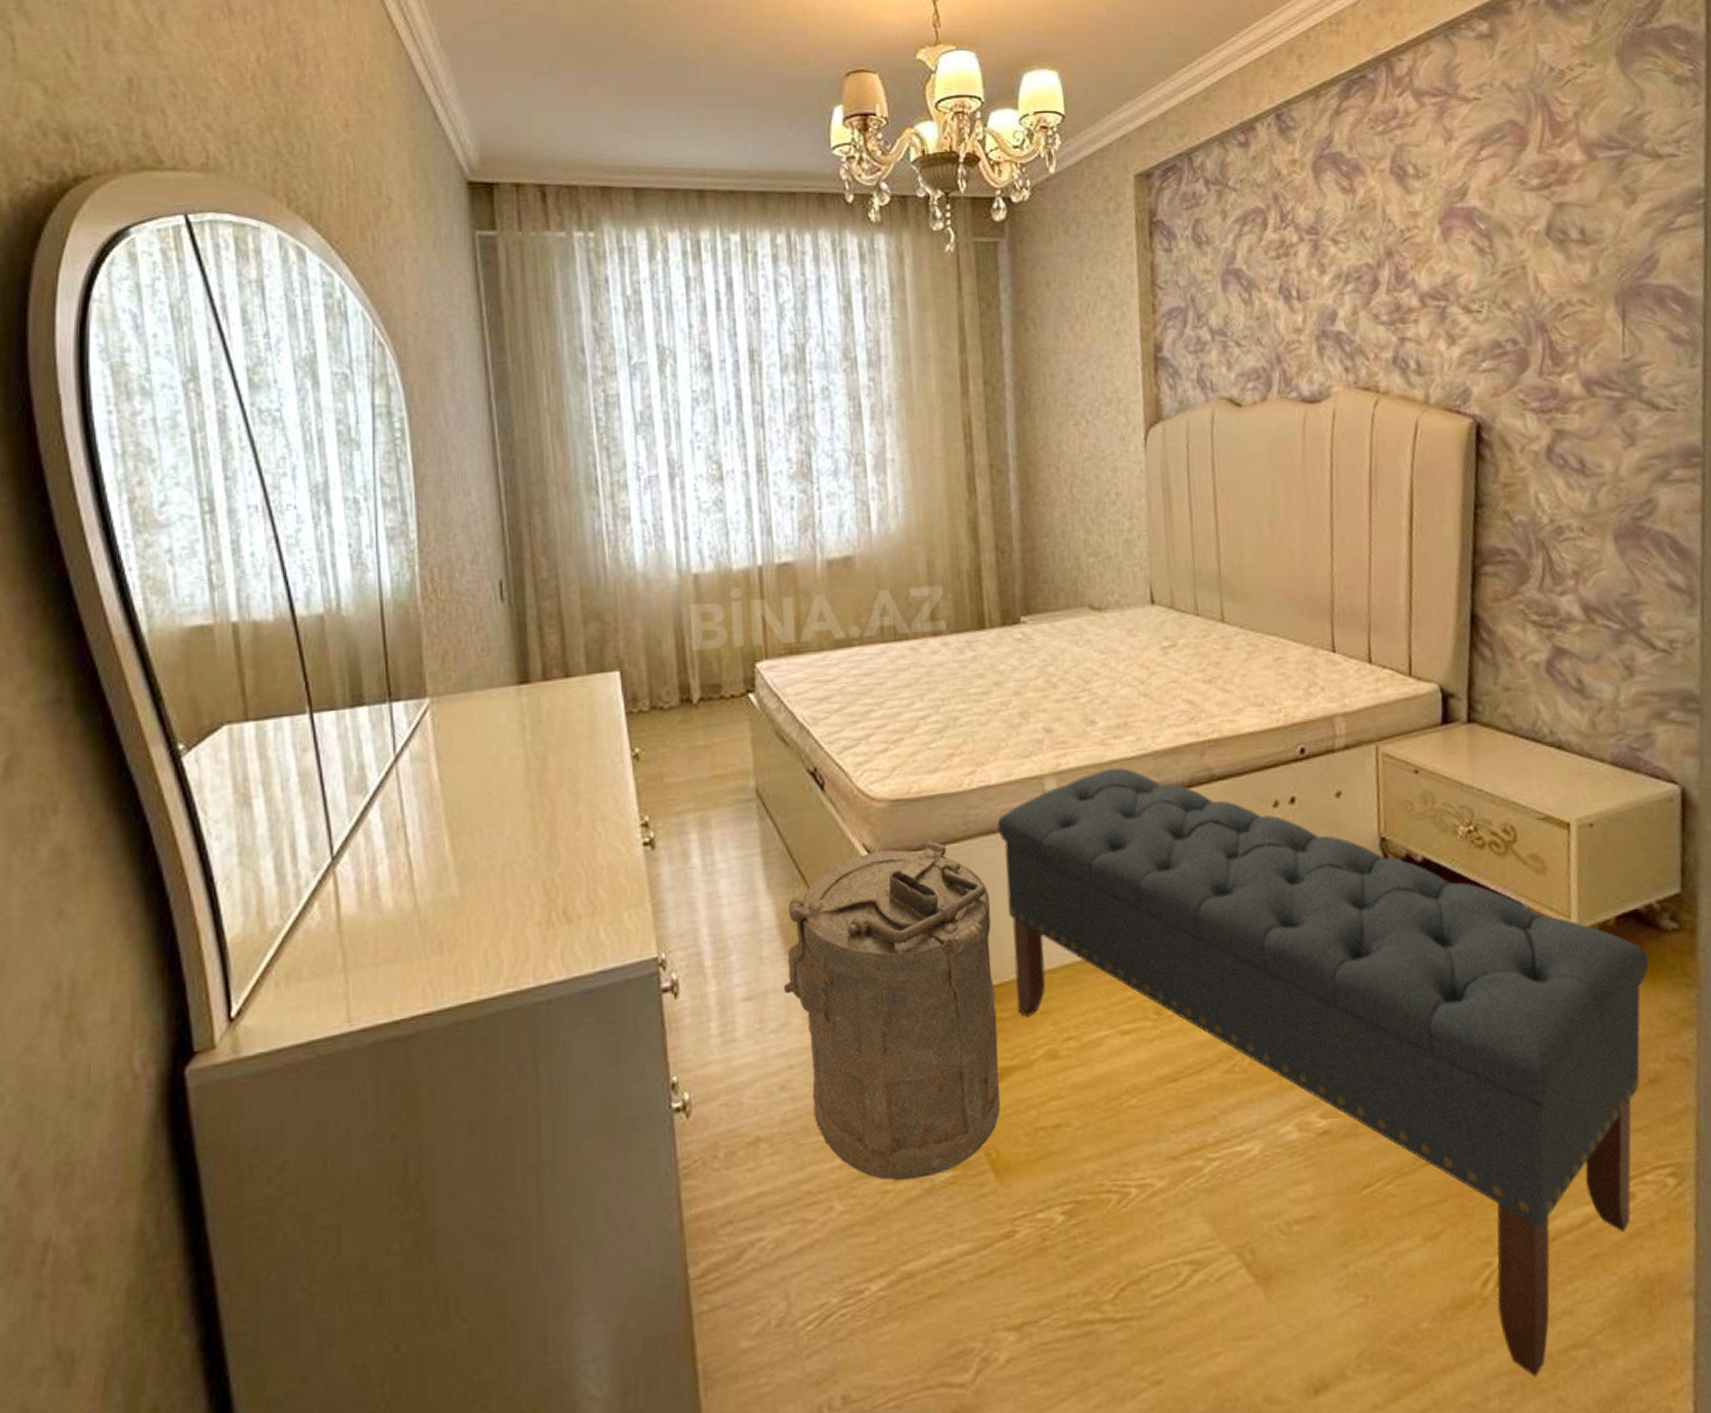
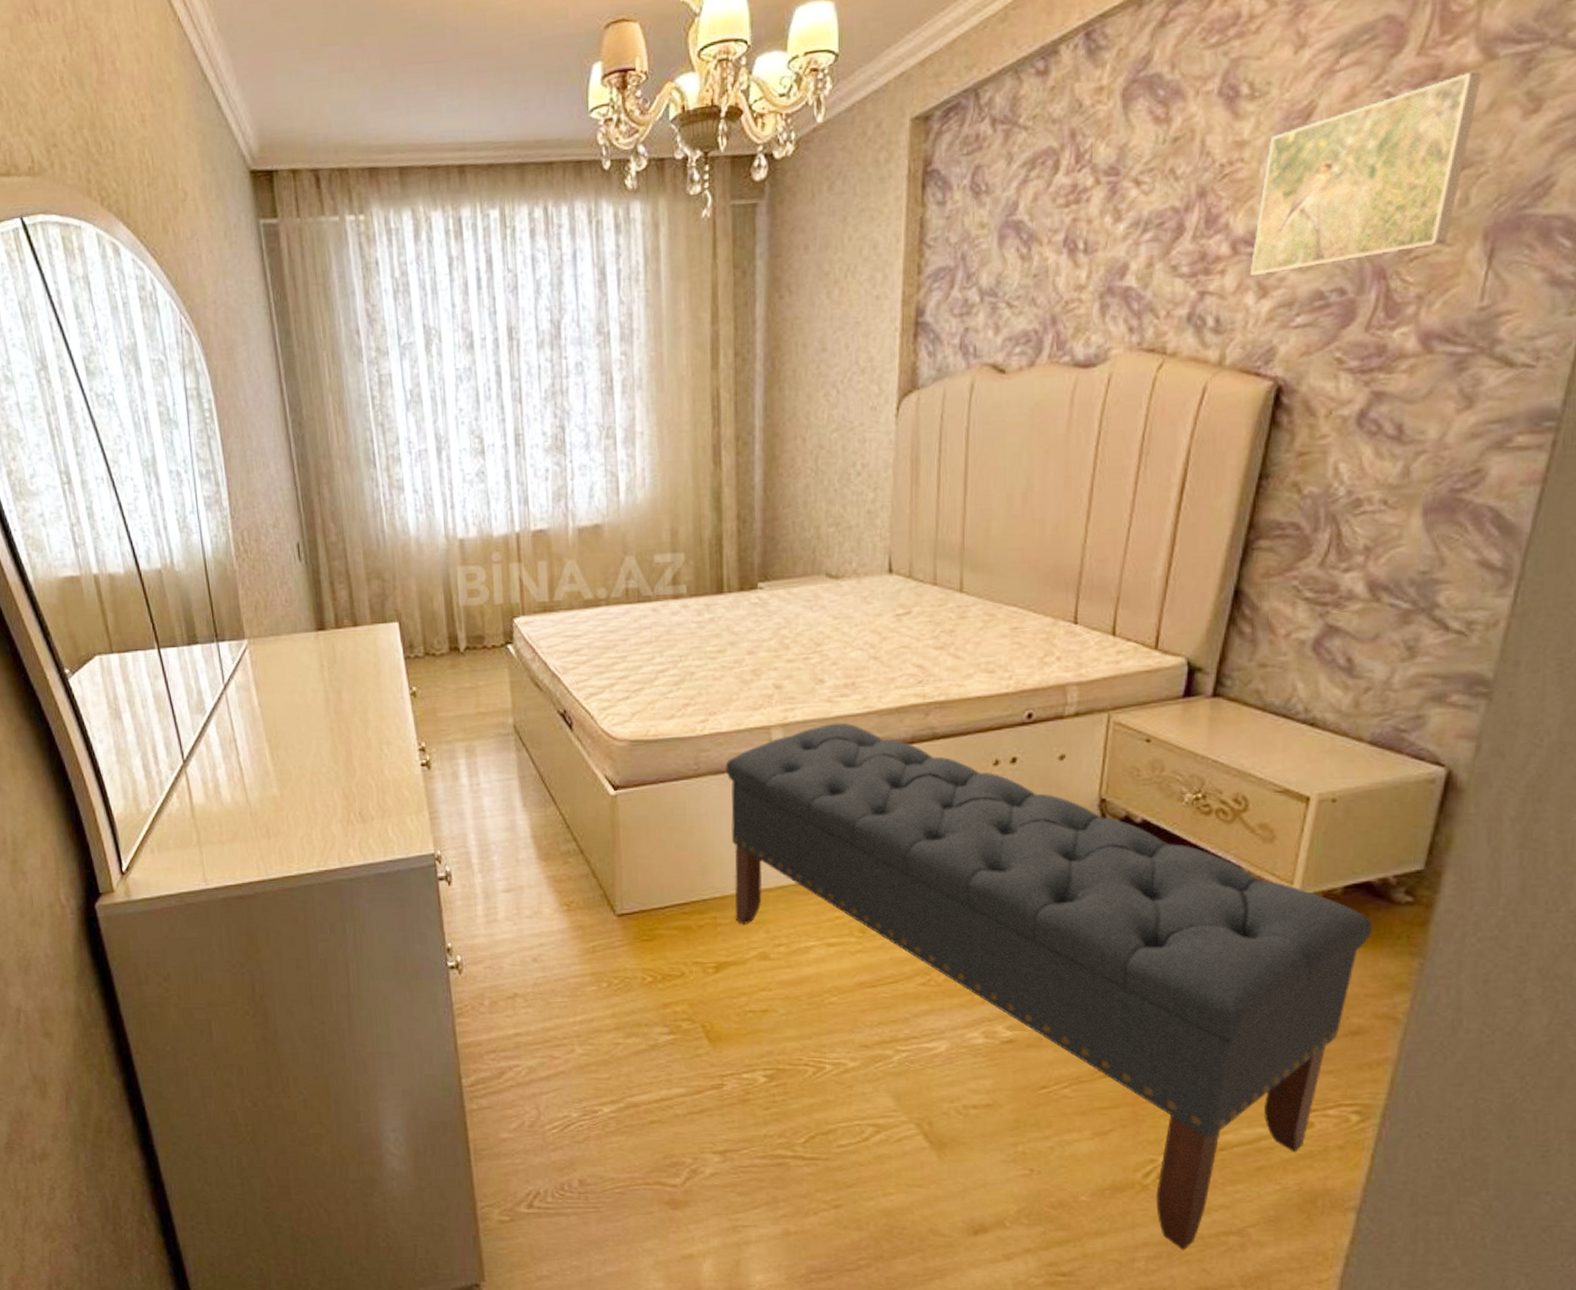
laundry hamper: present [783,840,1000,1181] -> none [536,776,717,1038]
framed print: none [1436,169,1590,325] -> present [1251,72,1483,275]

